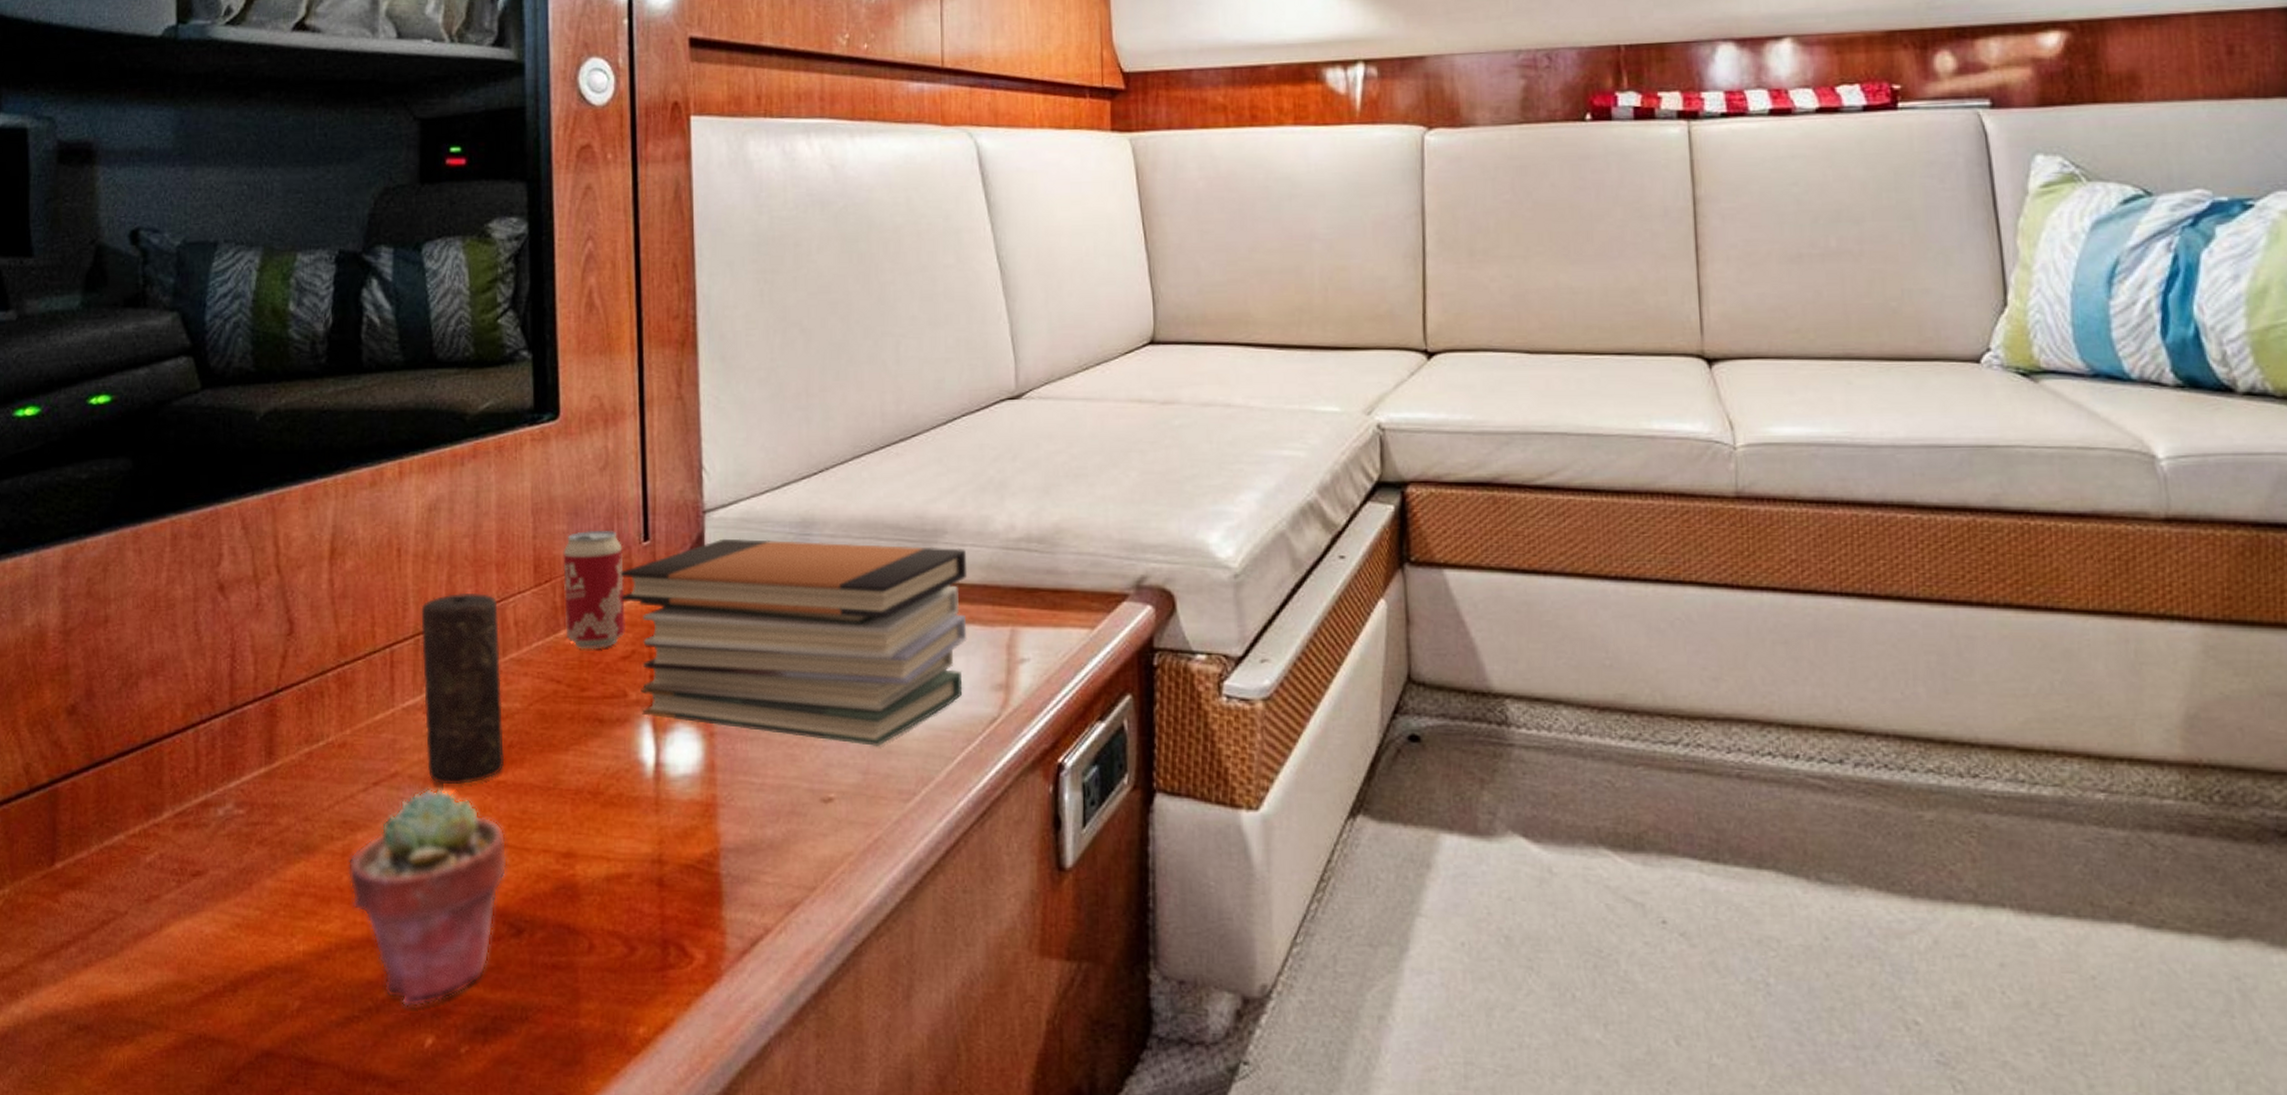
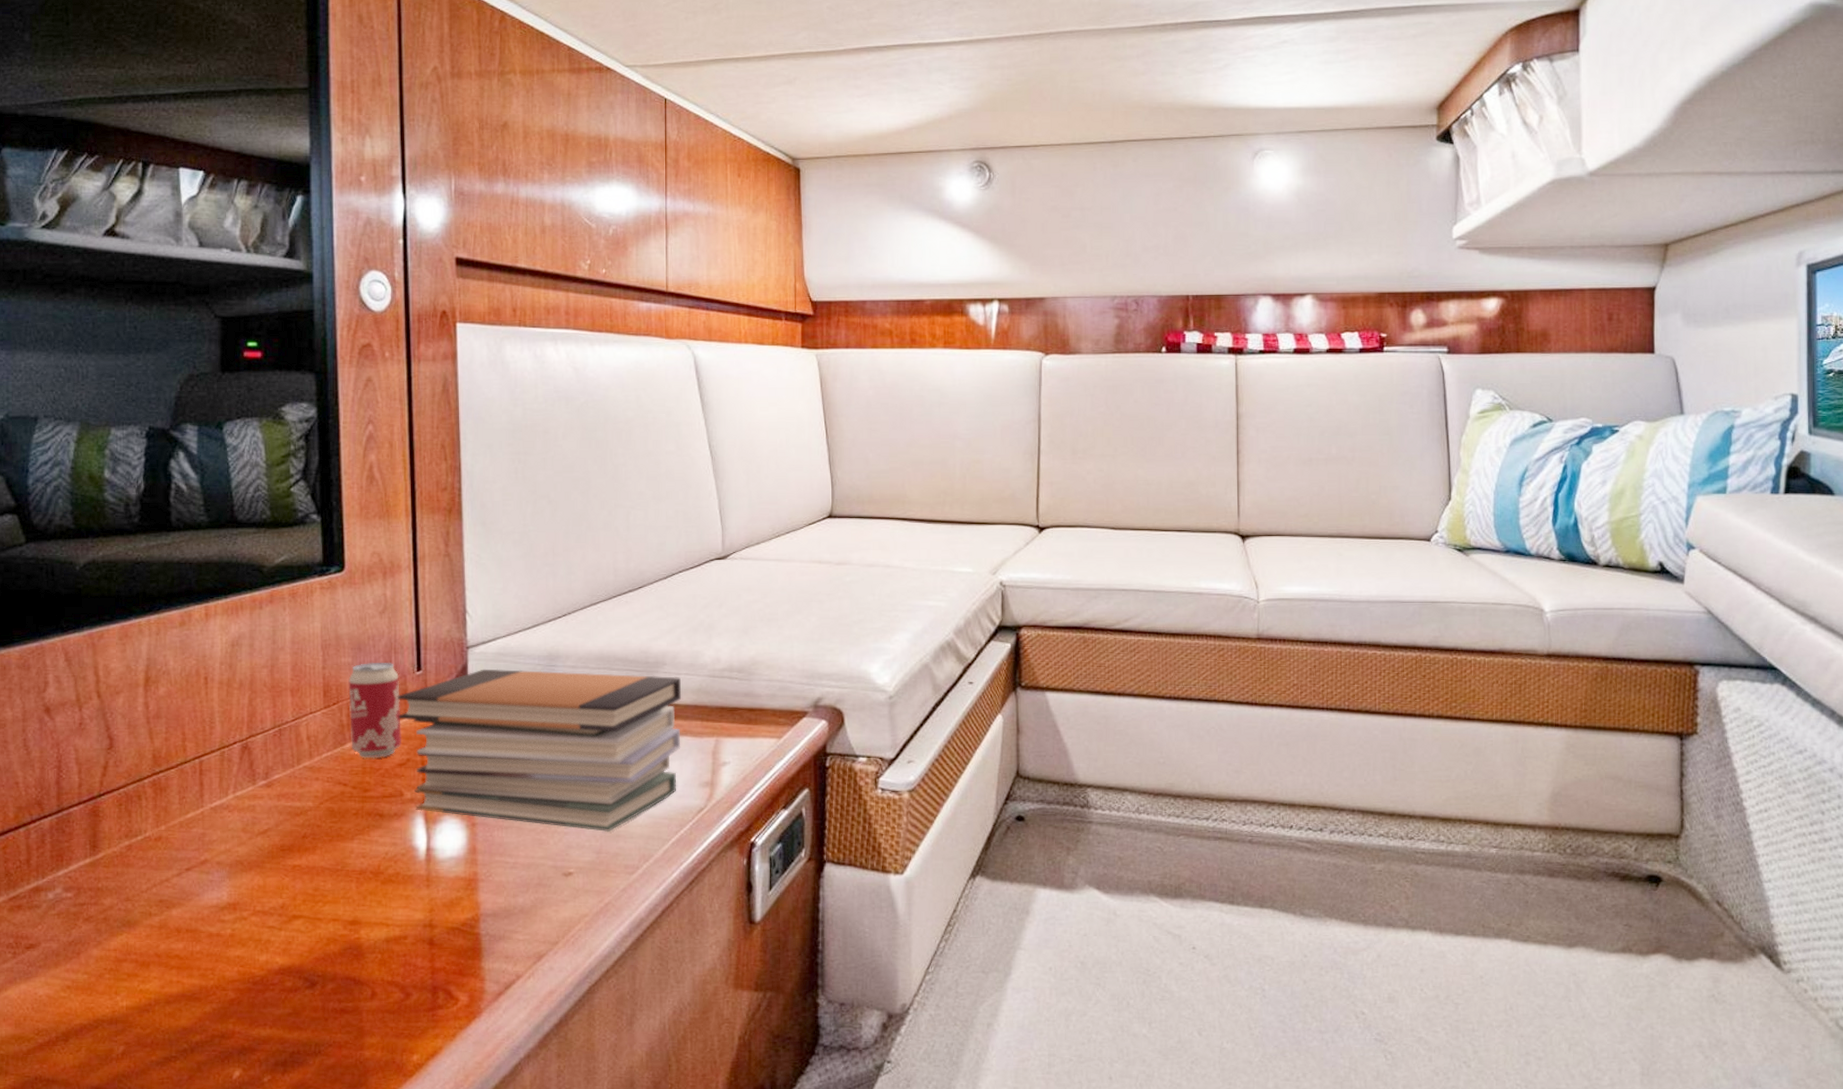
potted succulent: present [349,789,508,1007] -> none [165,872,303,1047]
candle: present [421,592,505,785] -> none [226,713,300,869]

